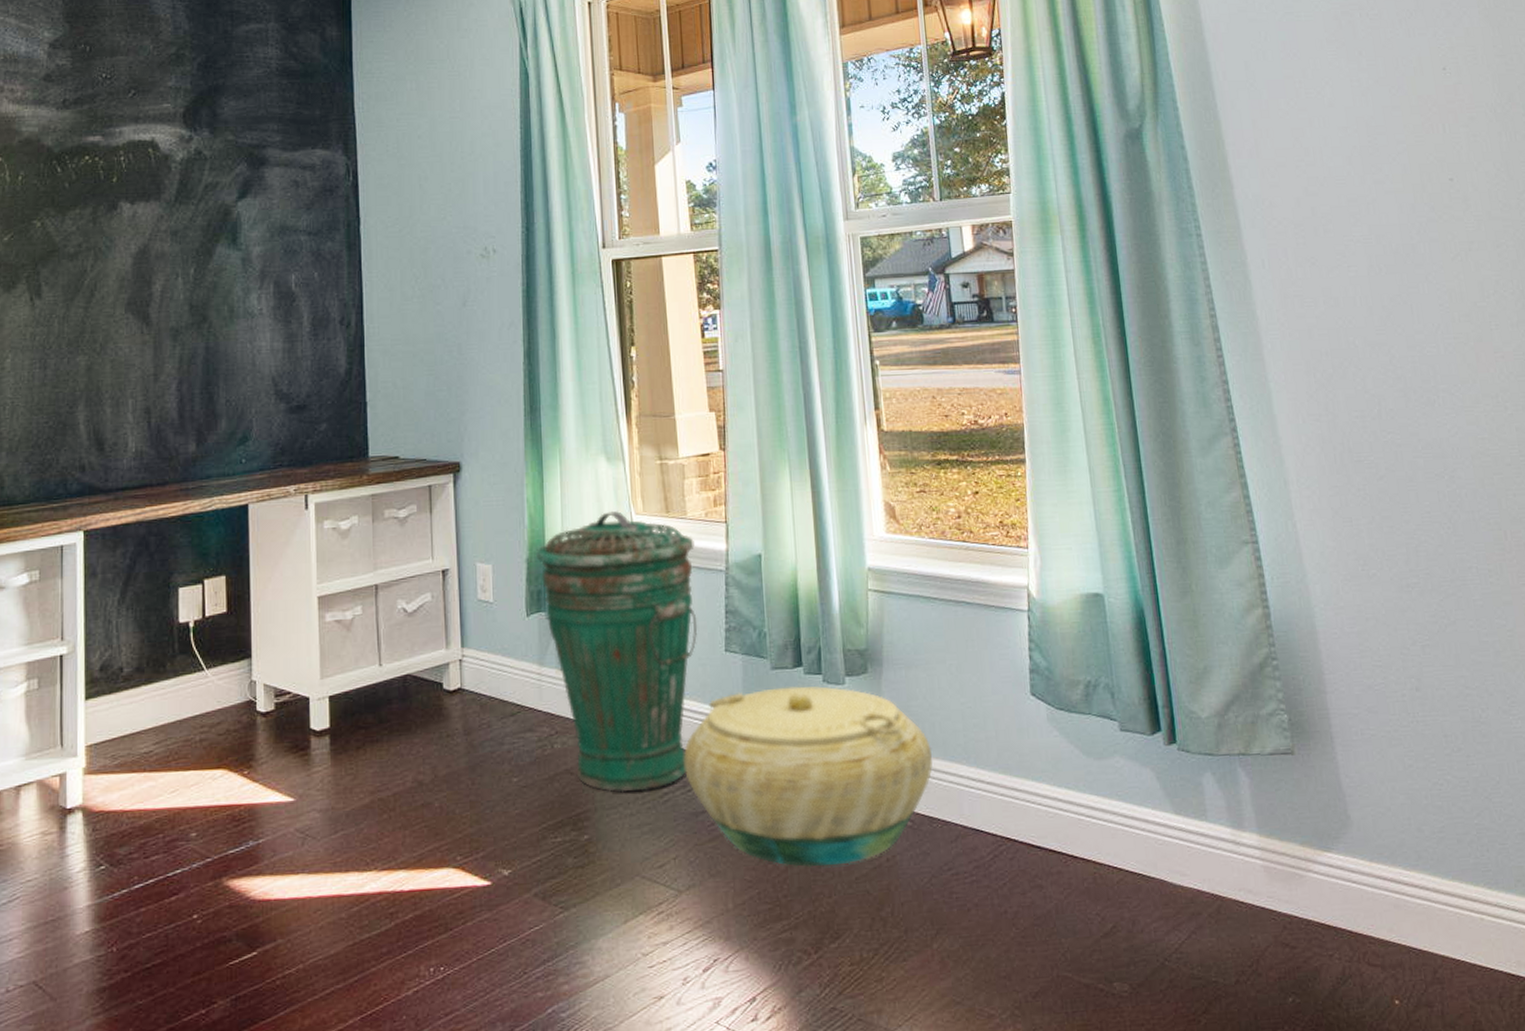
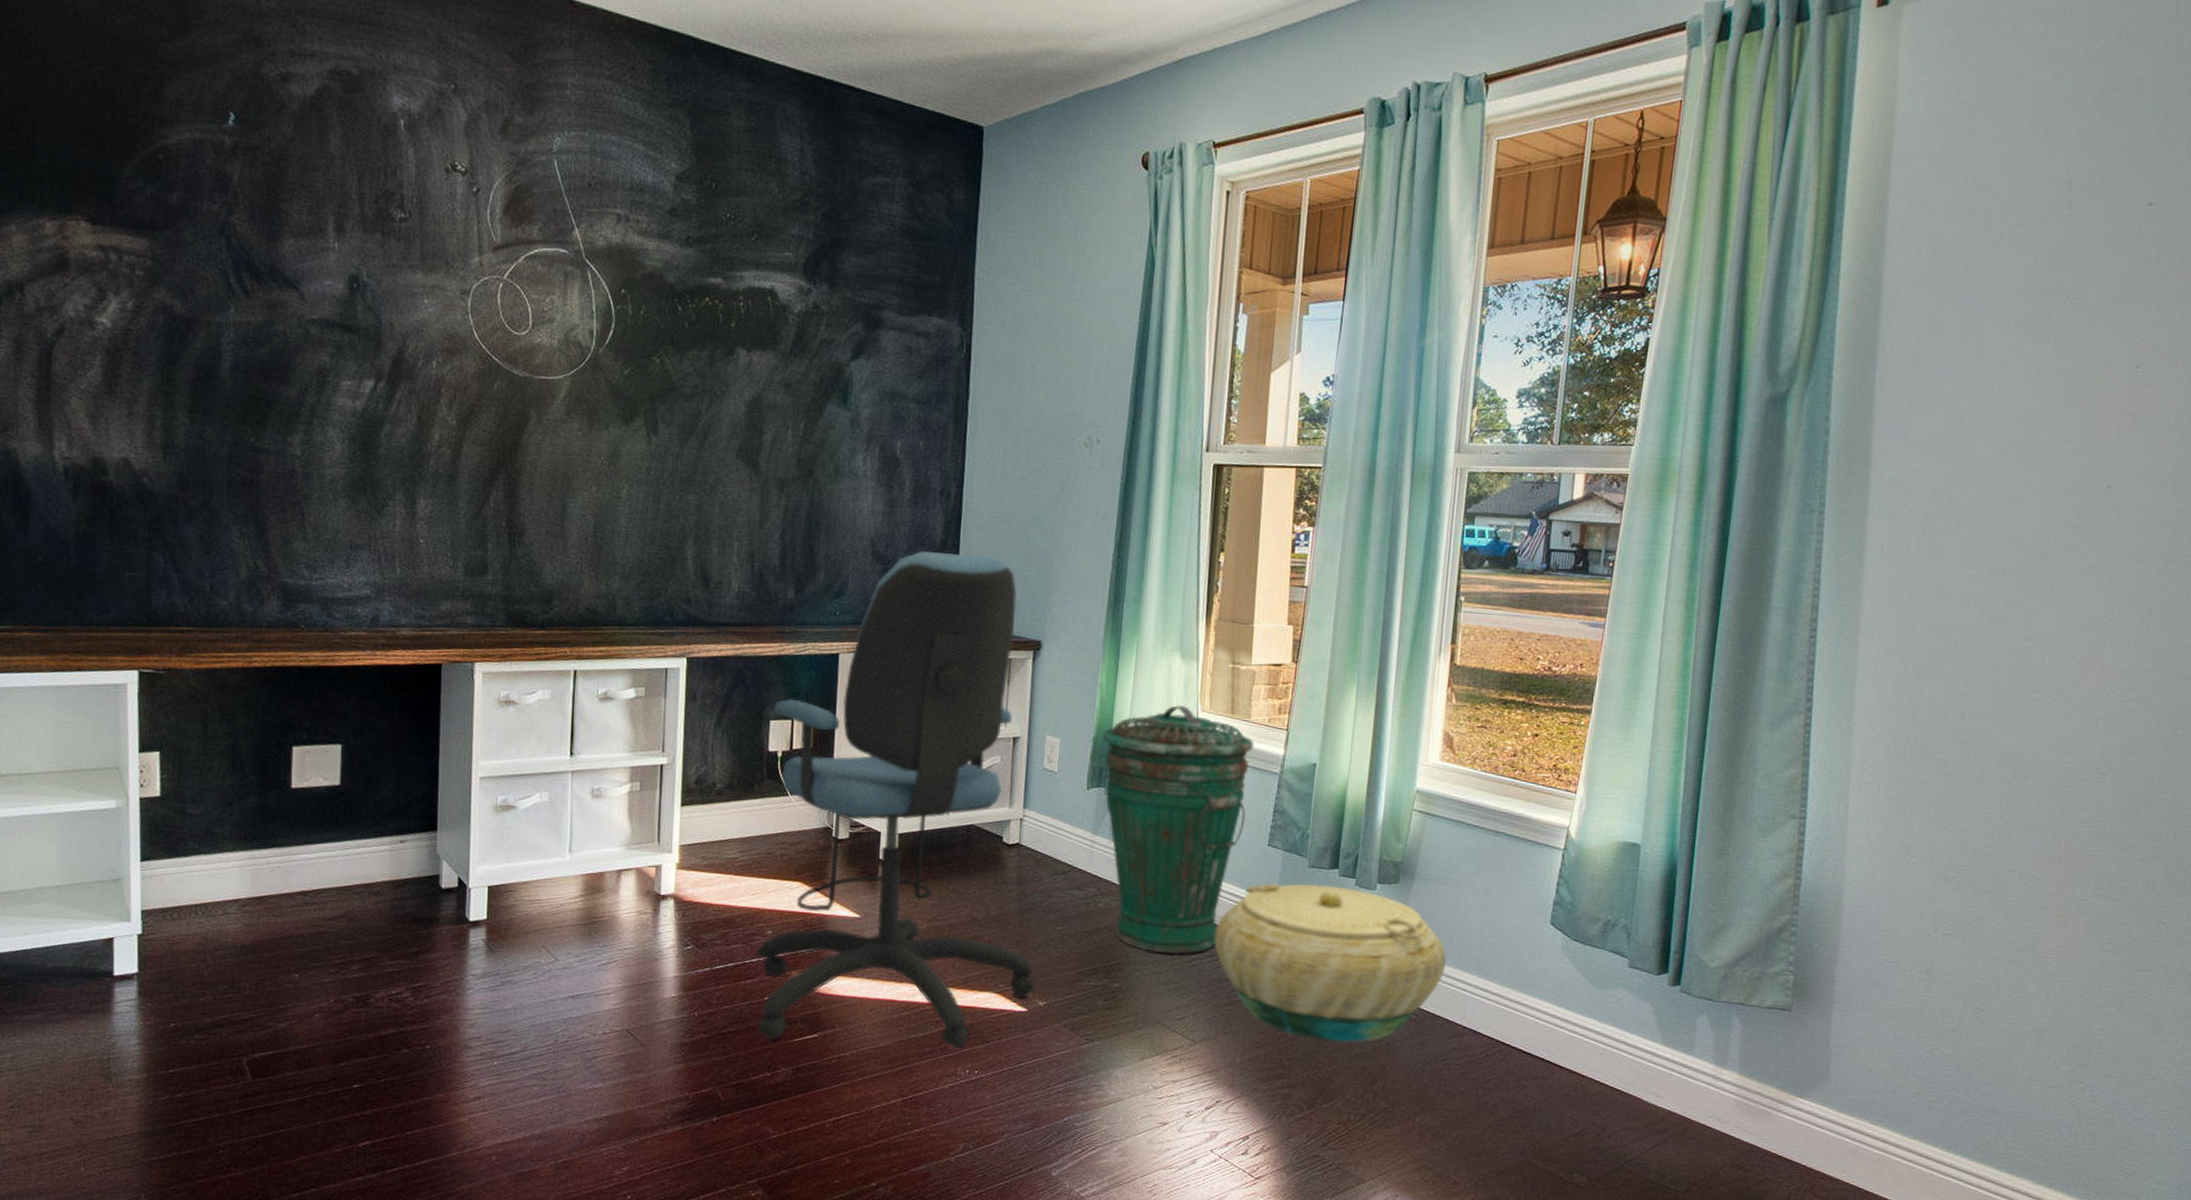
office chair: none [180,378,498,968] -> present [756,550,1037,1049]

